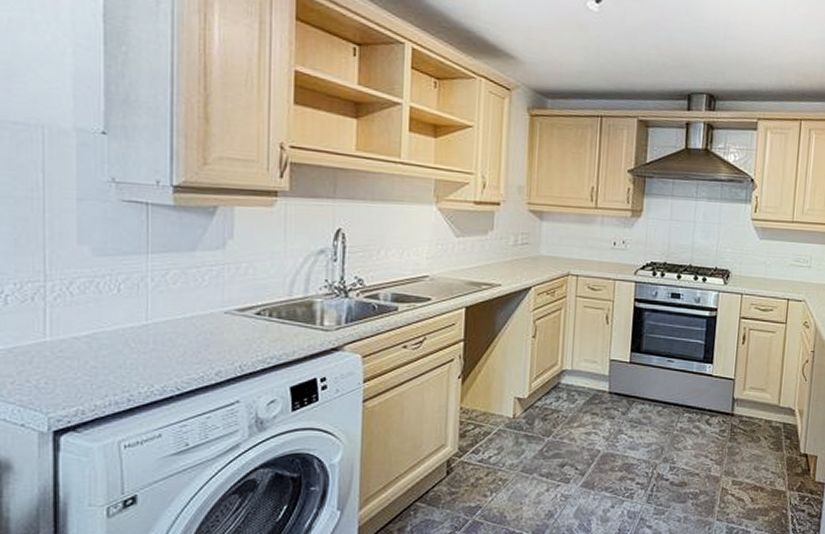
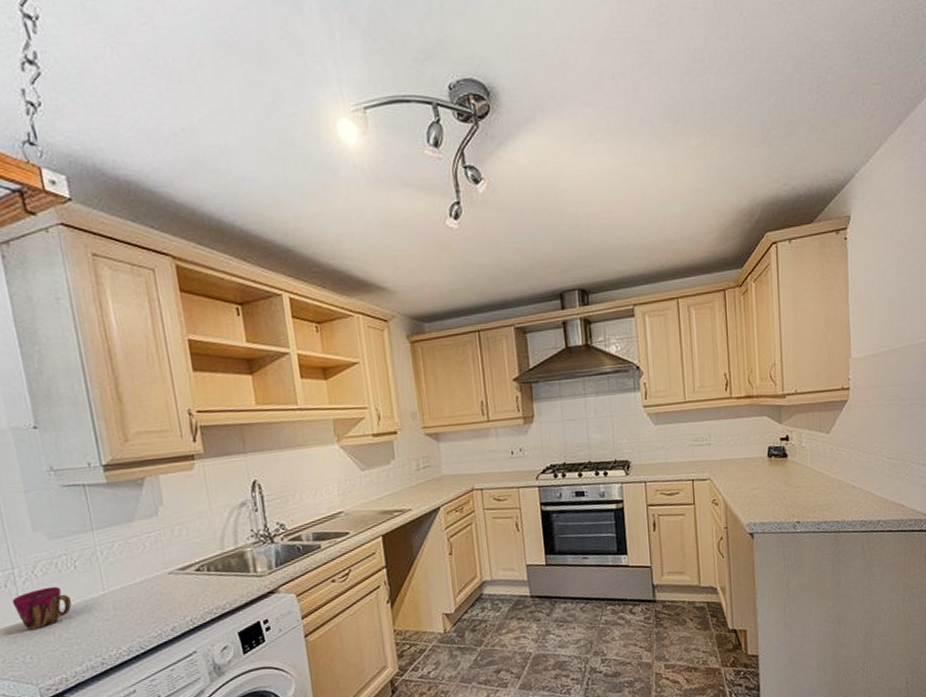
cup: none [37,307,106,351] -> present [12,586,72,630]

